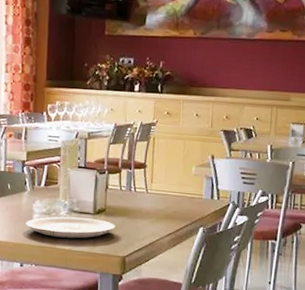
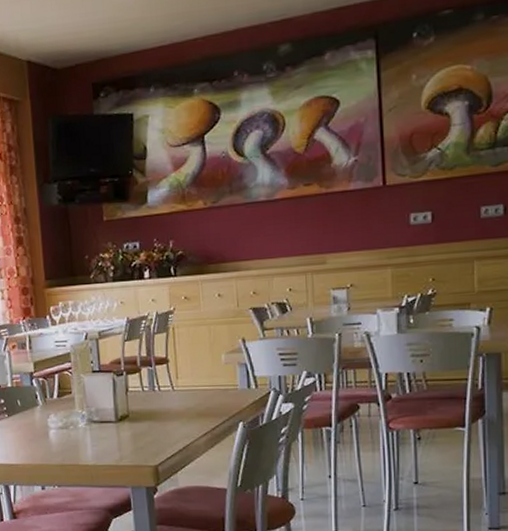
plate: present [25,216,116,239] -> none [42,427,143,453]

